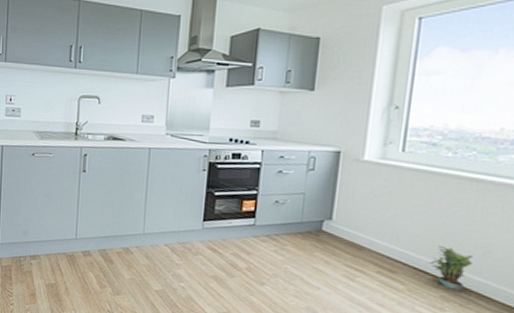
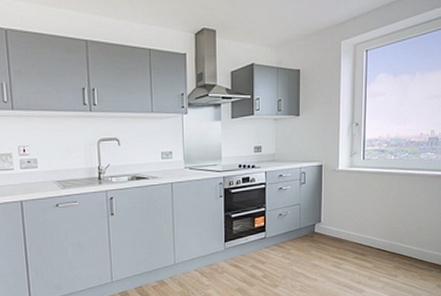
potted plant: present [429,245,473,291] -> none [385,228,411,260]

